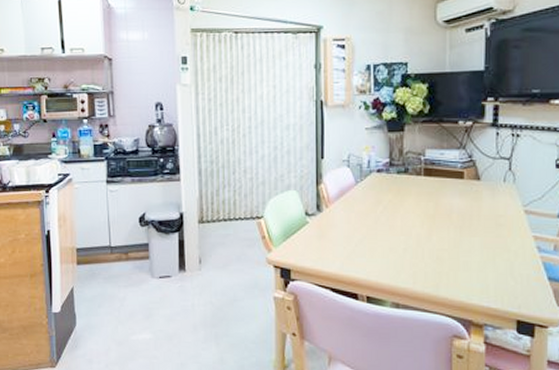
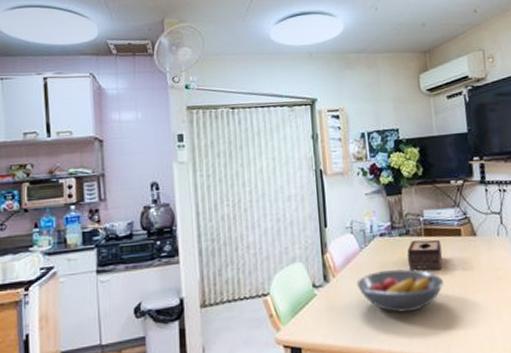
fruit bowl: none [349,205,439,249] -> present [356,268,443,313]
tissue box: none [403,180,441,211] -> present [407,239,443,271]

